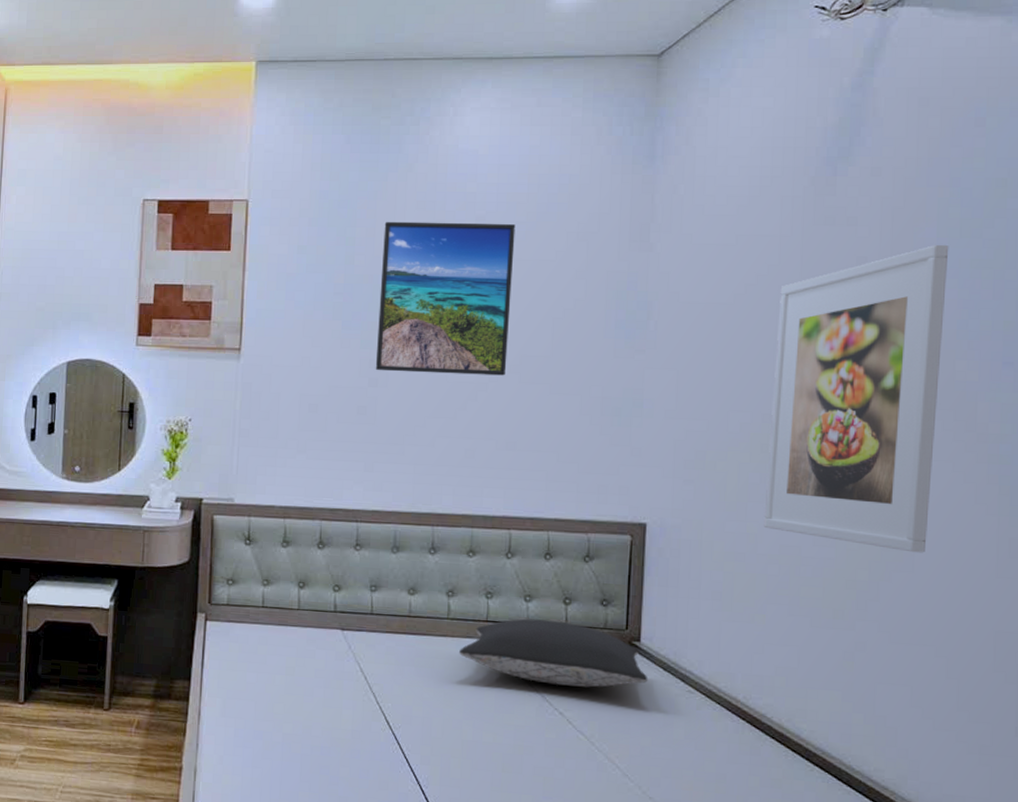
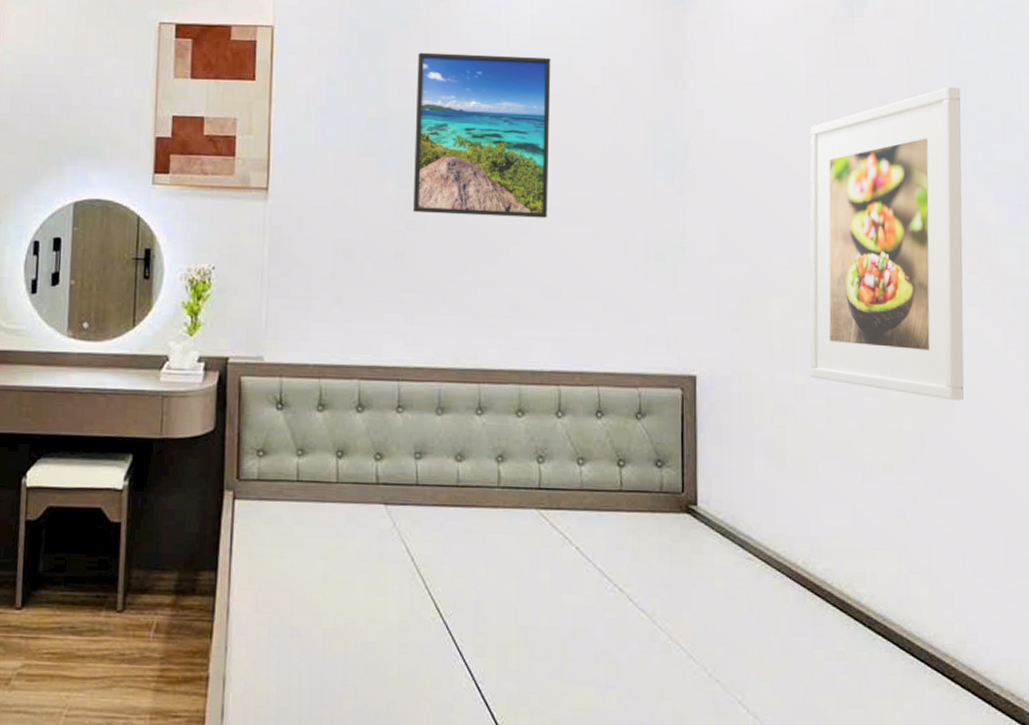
pillow: present [459,618,648,688] -> none [512,484,708,559]

